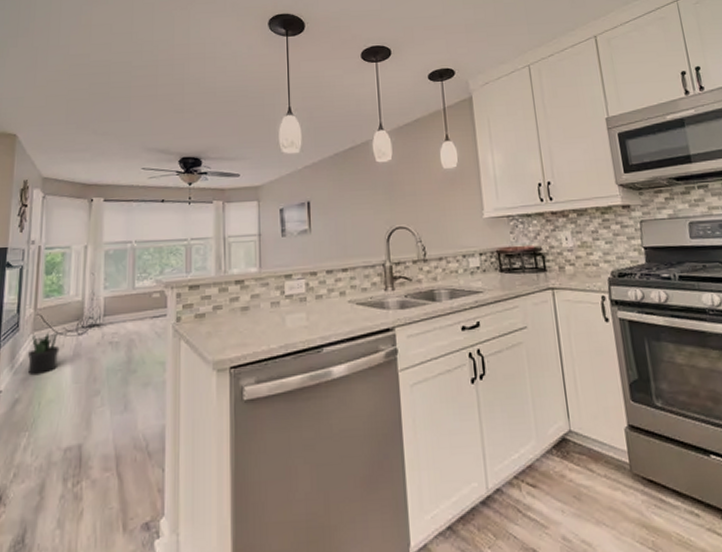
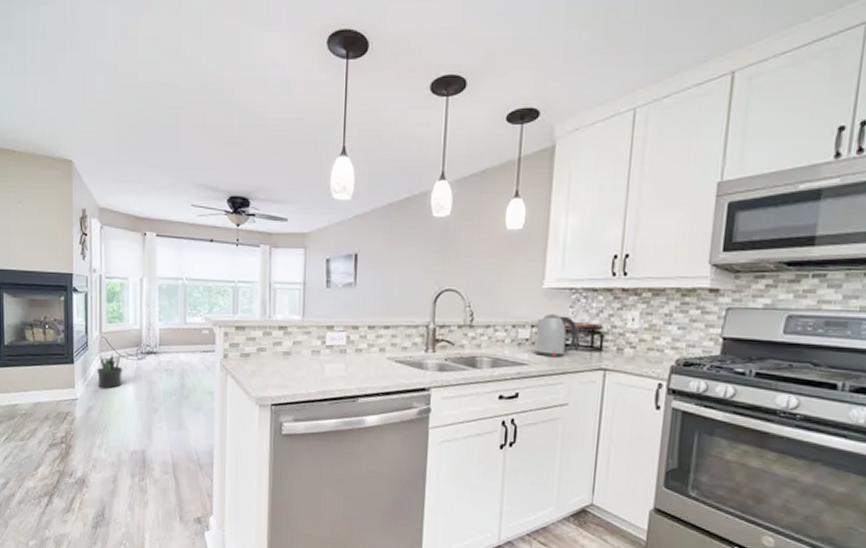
kettle: none [484,240,522,283] -> present [534,314,578,358]

